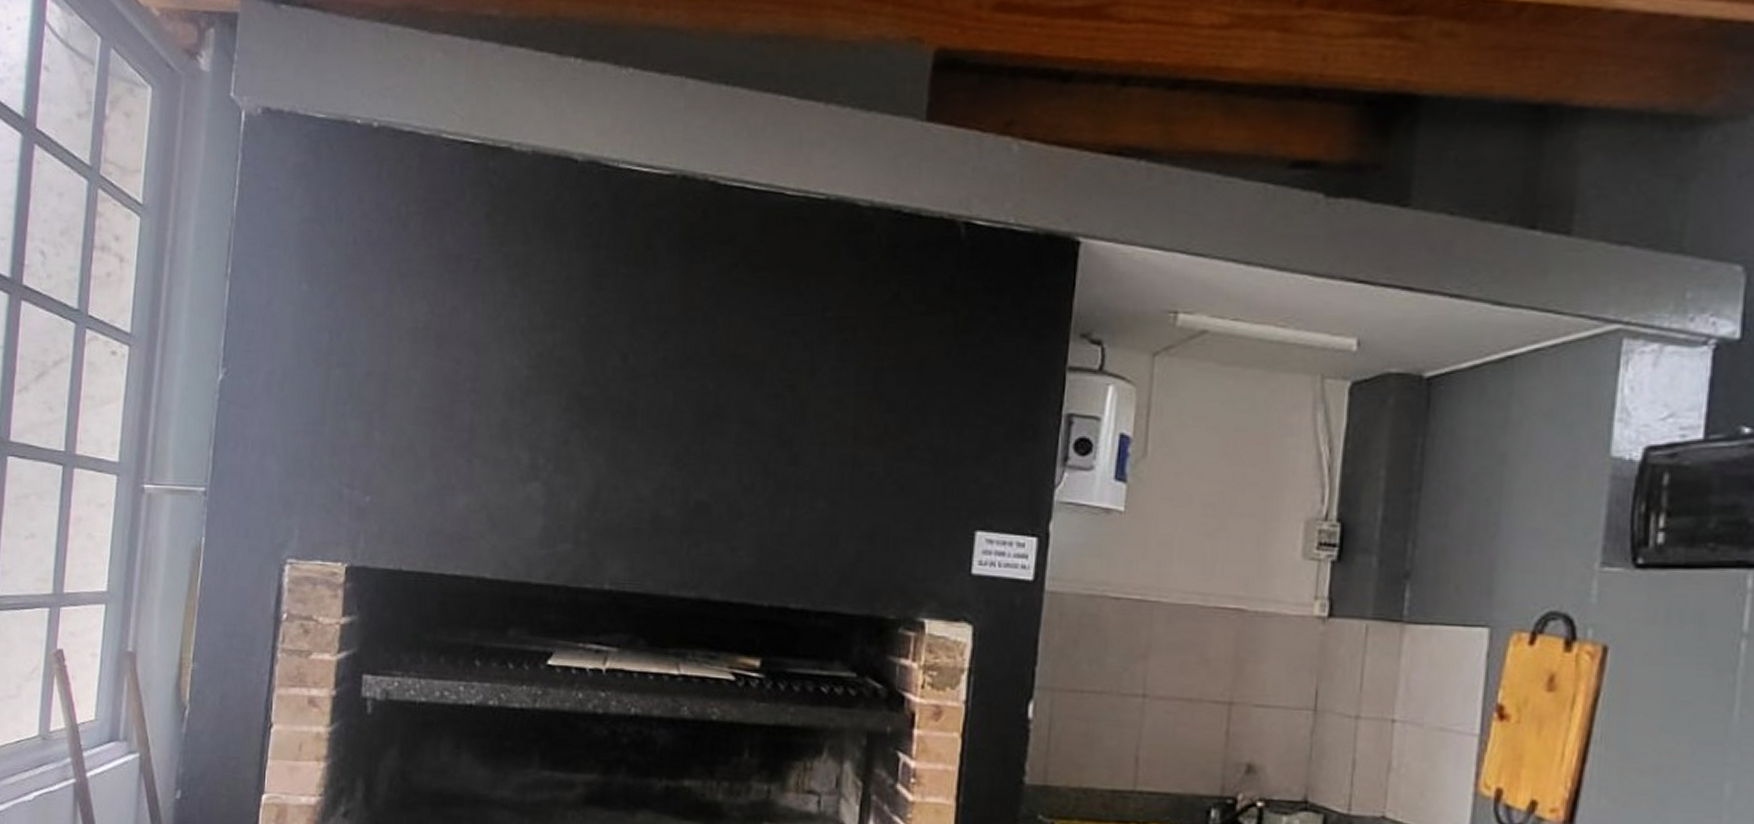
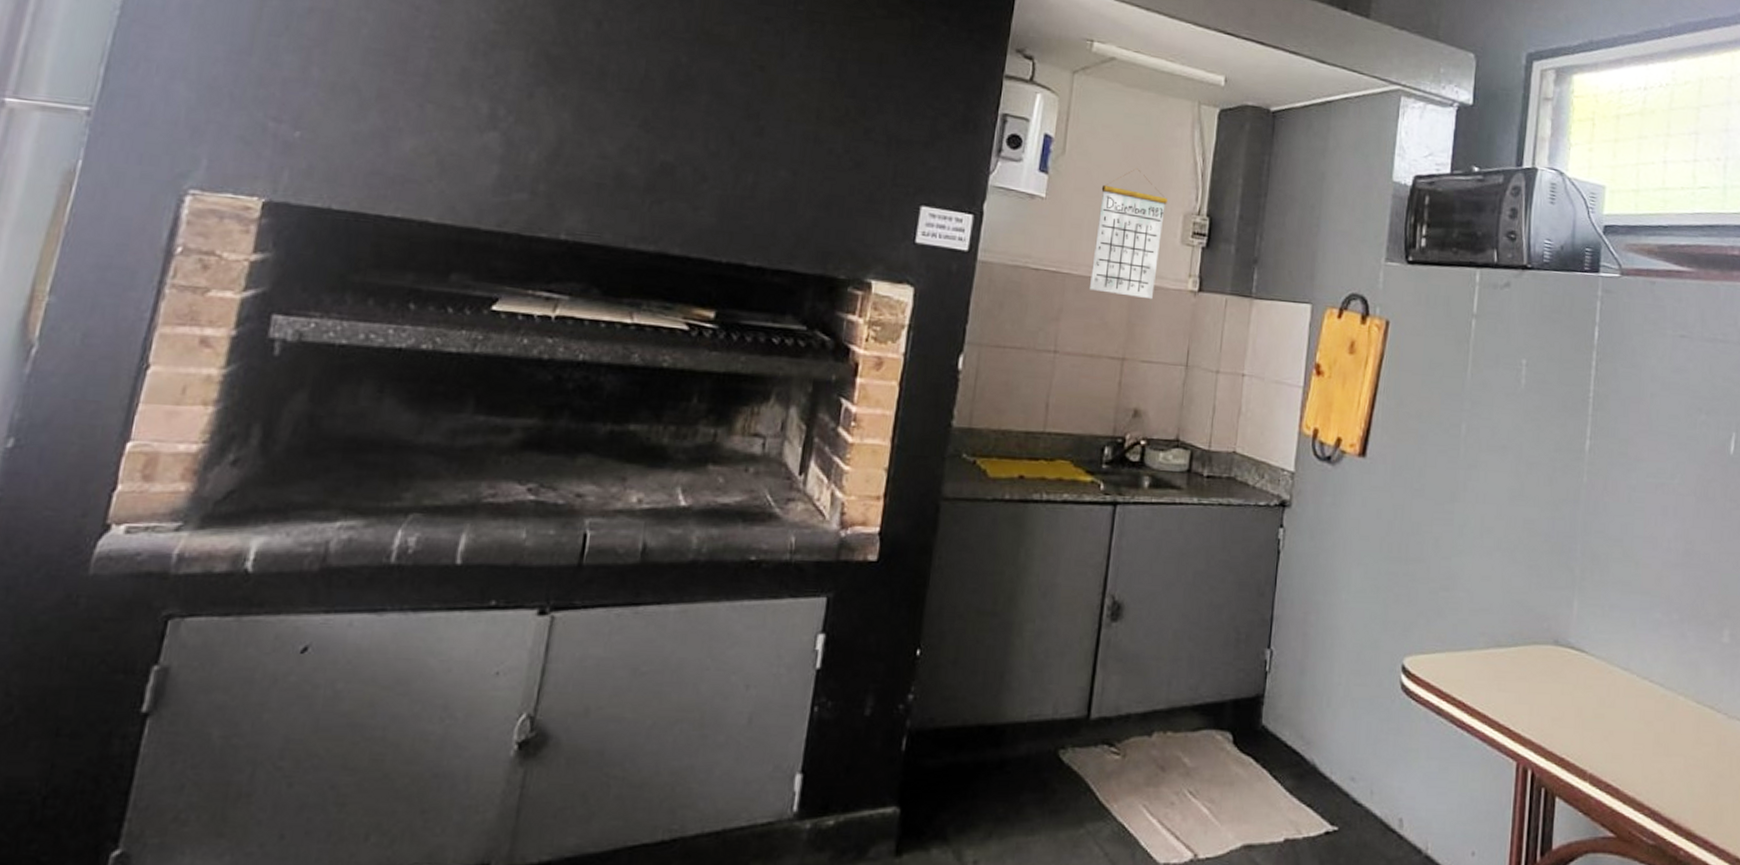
calendar: none [1183,467,1282,630] -> present [1089,168,1167,300]

